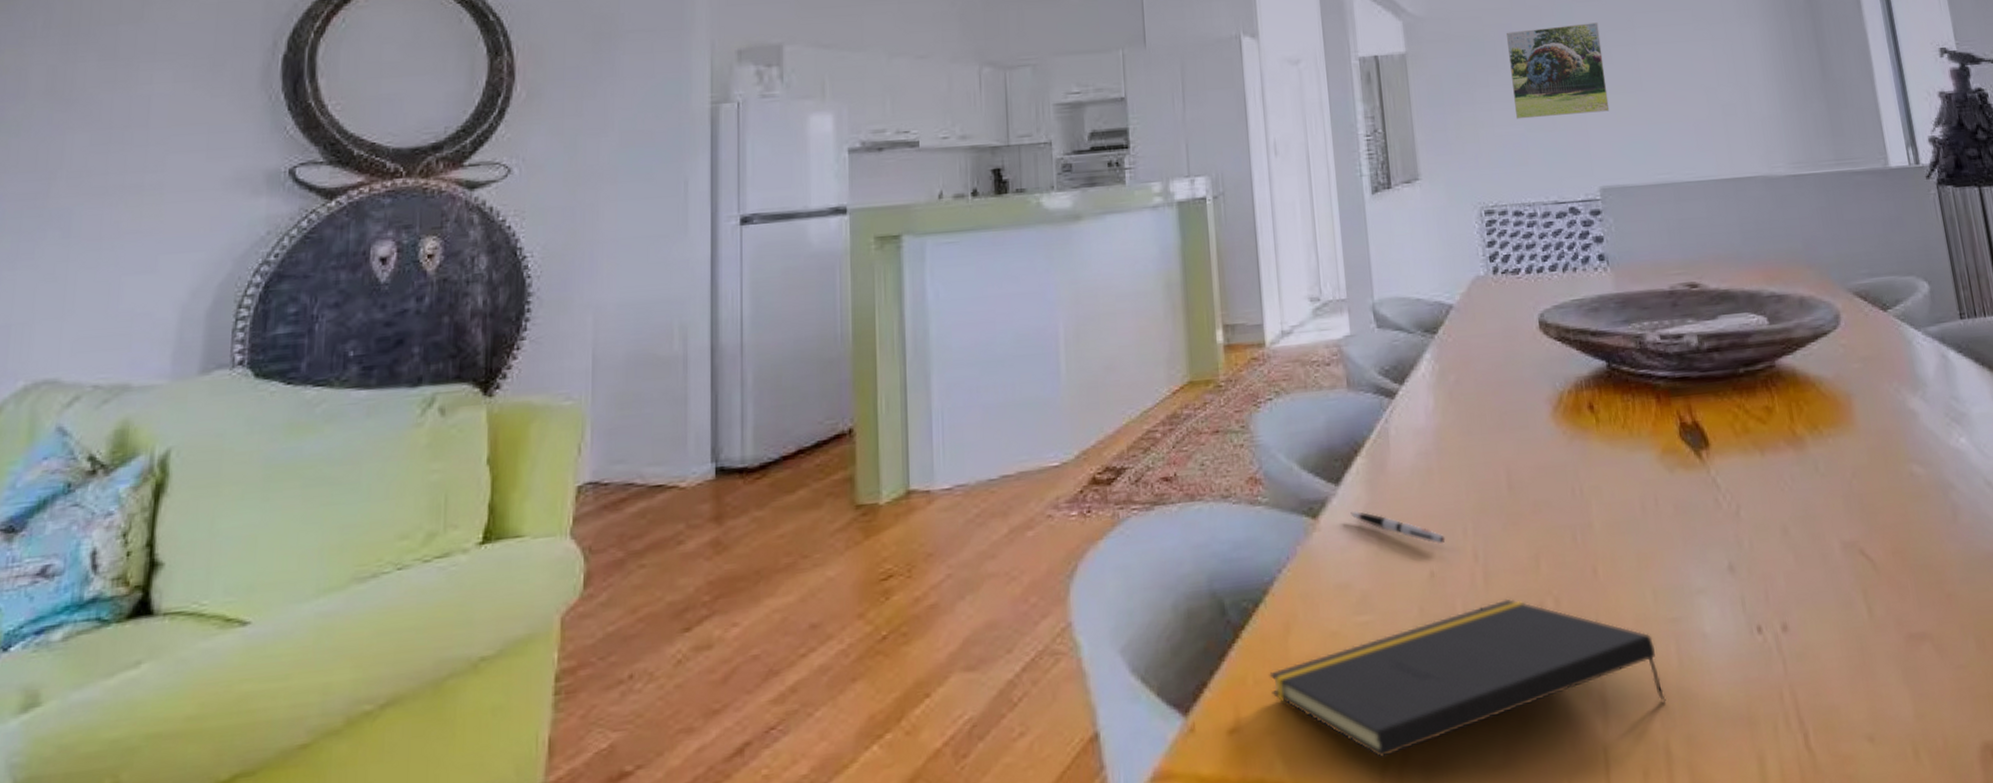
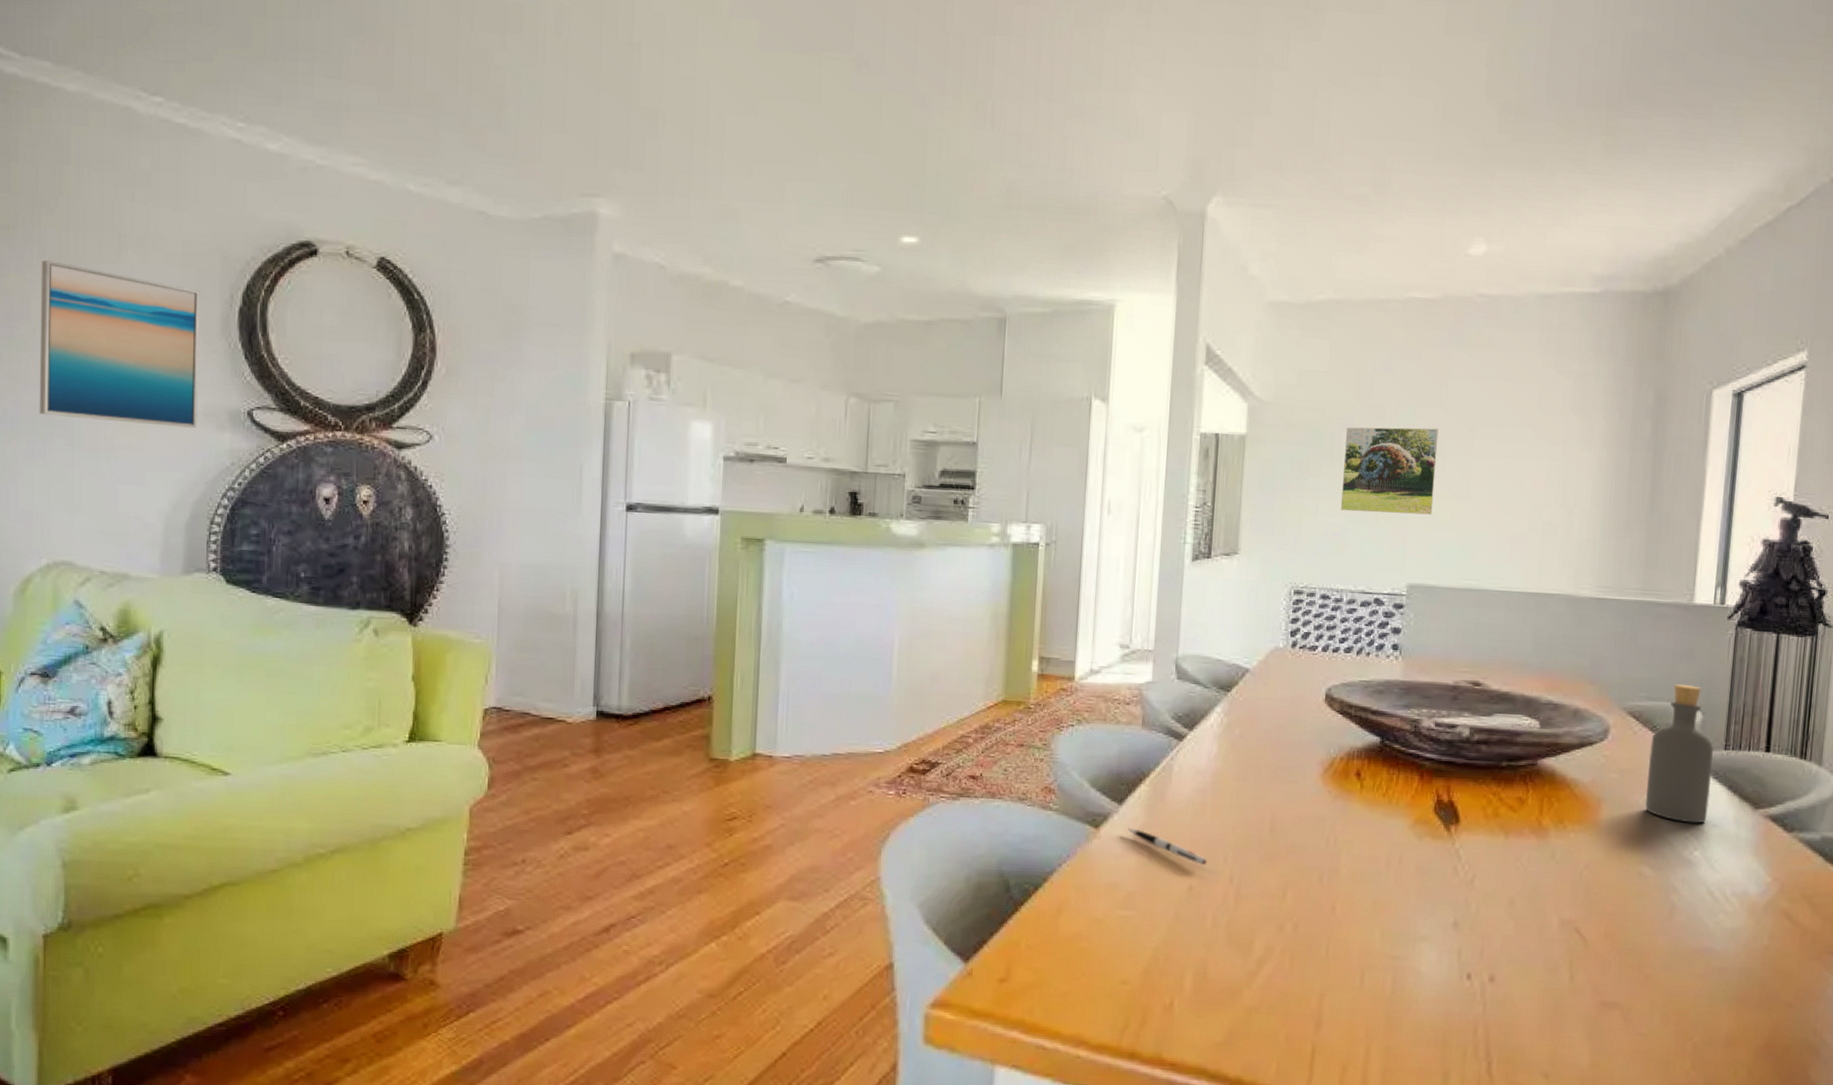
wall art: none [29,28,237,206] -> present [39,259,200,428]
notepad: present [1269,598,1666,758] -> none [1039,917,1374,1021]
bottle: none [1884,254,1963,407] -> present [1645,684,1714,824]

